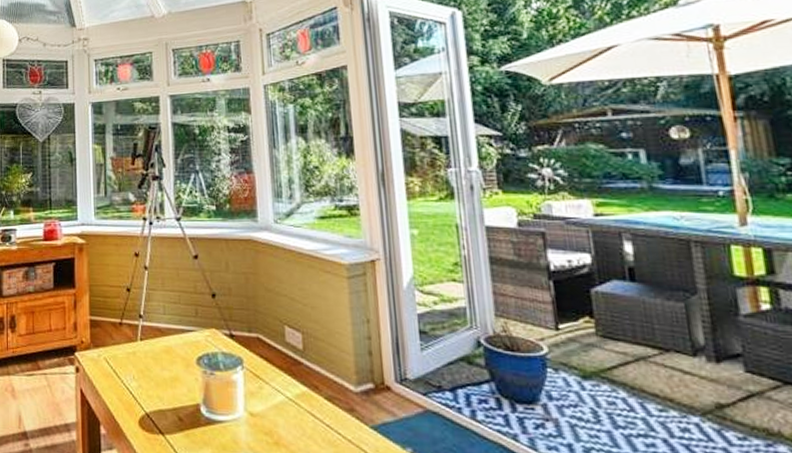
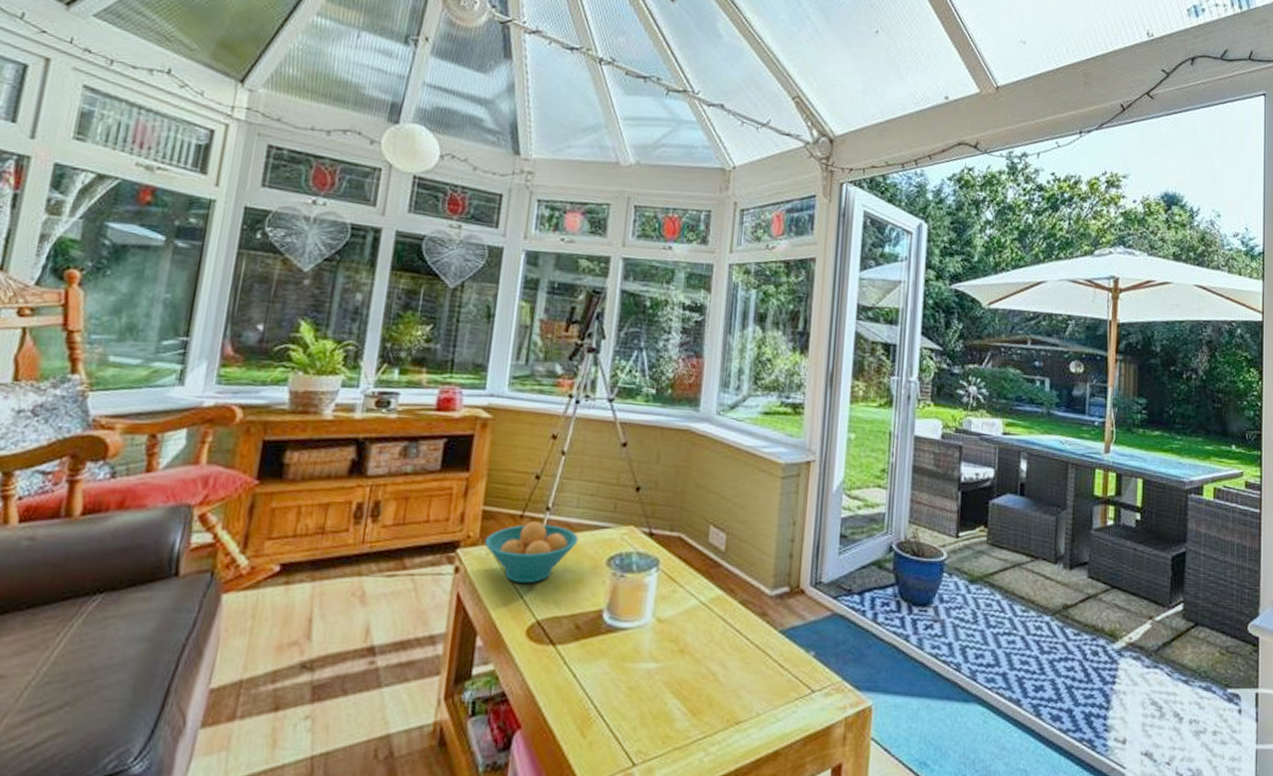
fruit bowl: none [95,328,170,381] -> present [484,521,579,584]

